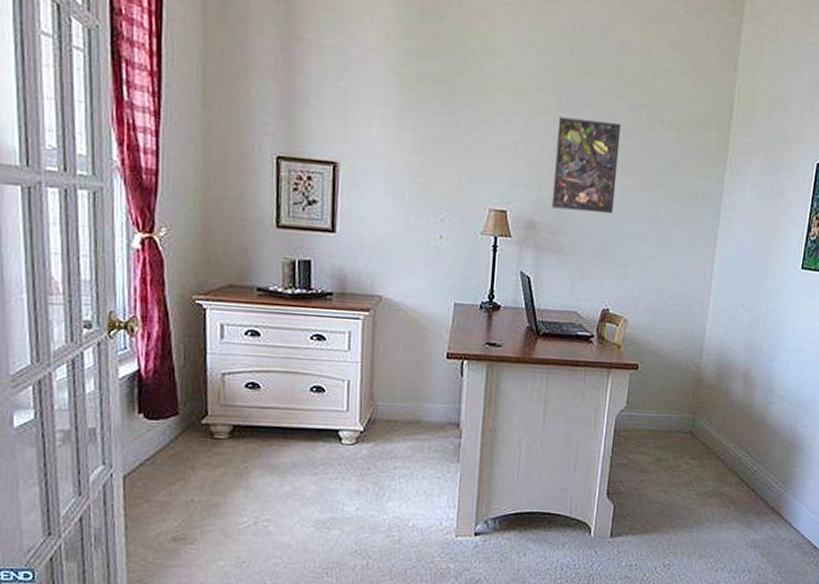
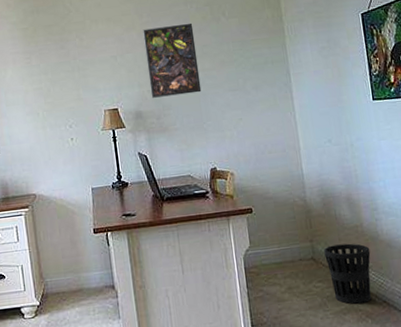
wastebasket: none [703,421,753,488] -> present [324,243,371,304]

